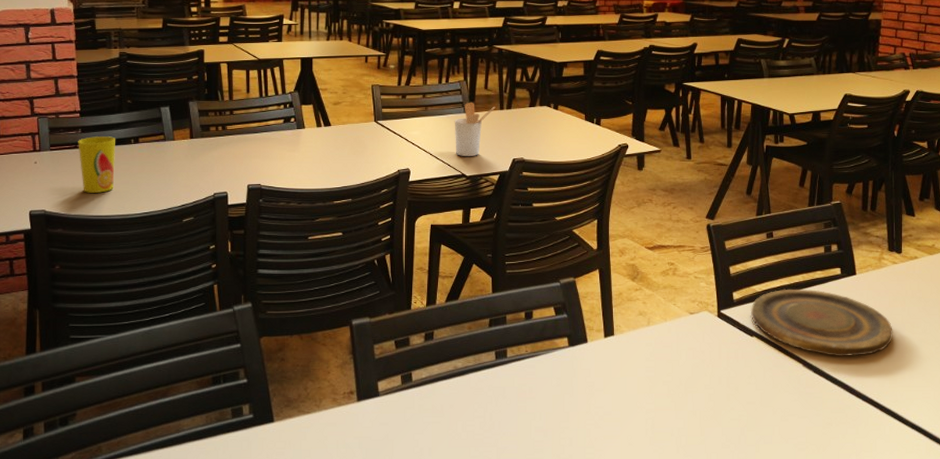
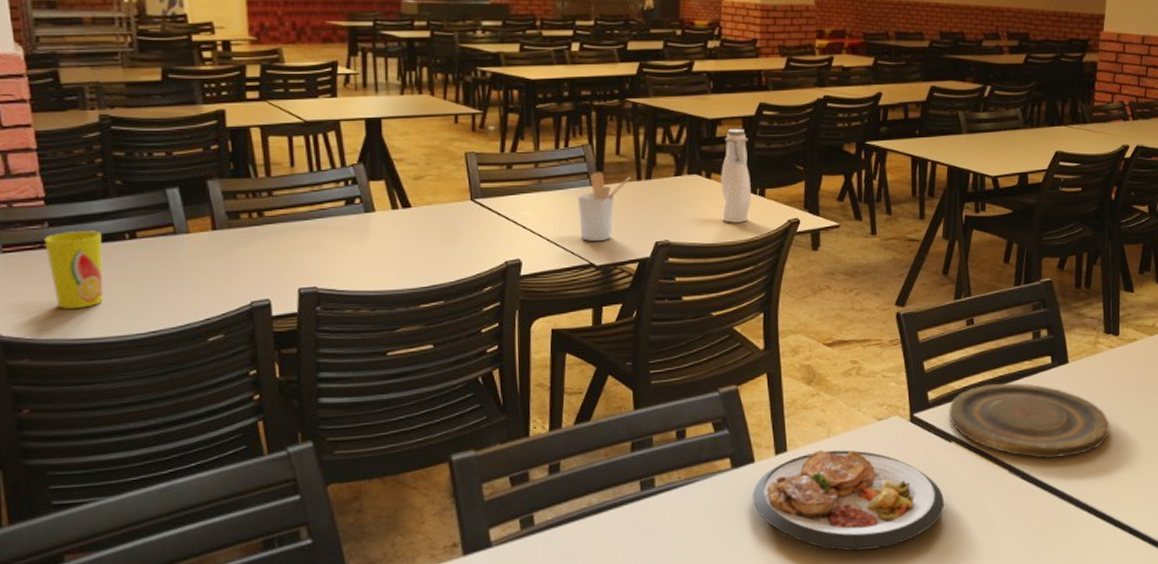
water bottle: none [566,70,589,146] -> present [721,128,751,223]
plate: none [585,336,746,424] -> present [753,449,944,551]

